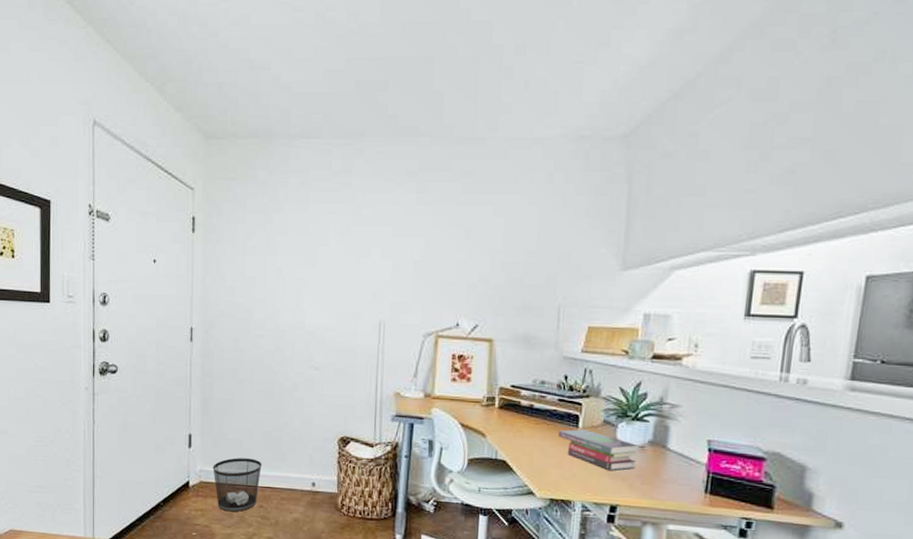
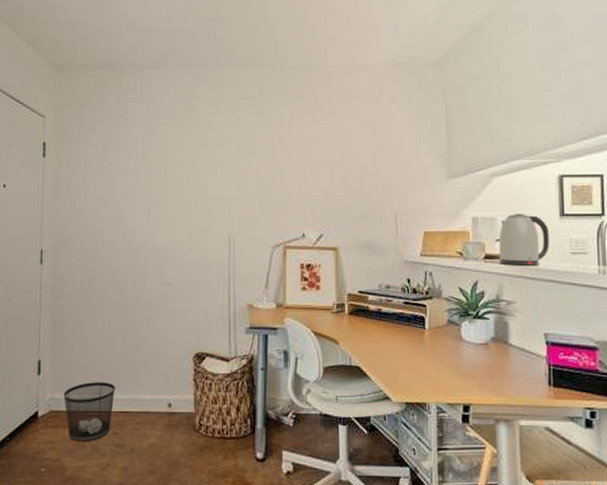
books: present [558,429,639,471] -> none [407,331,483,370]
kettle: none [668,311,730,369] -> present [498,213,549,266]

